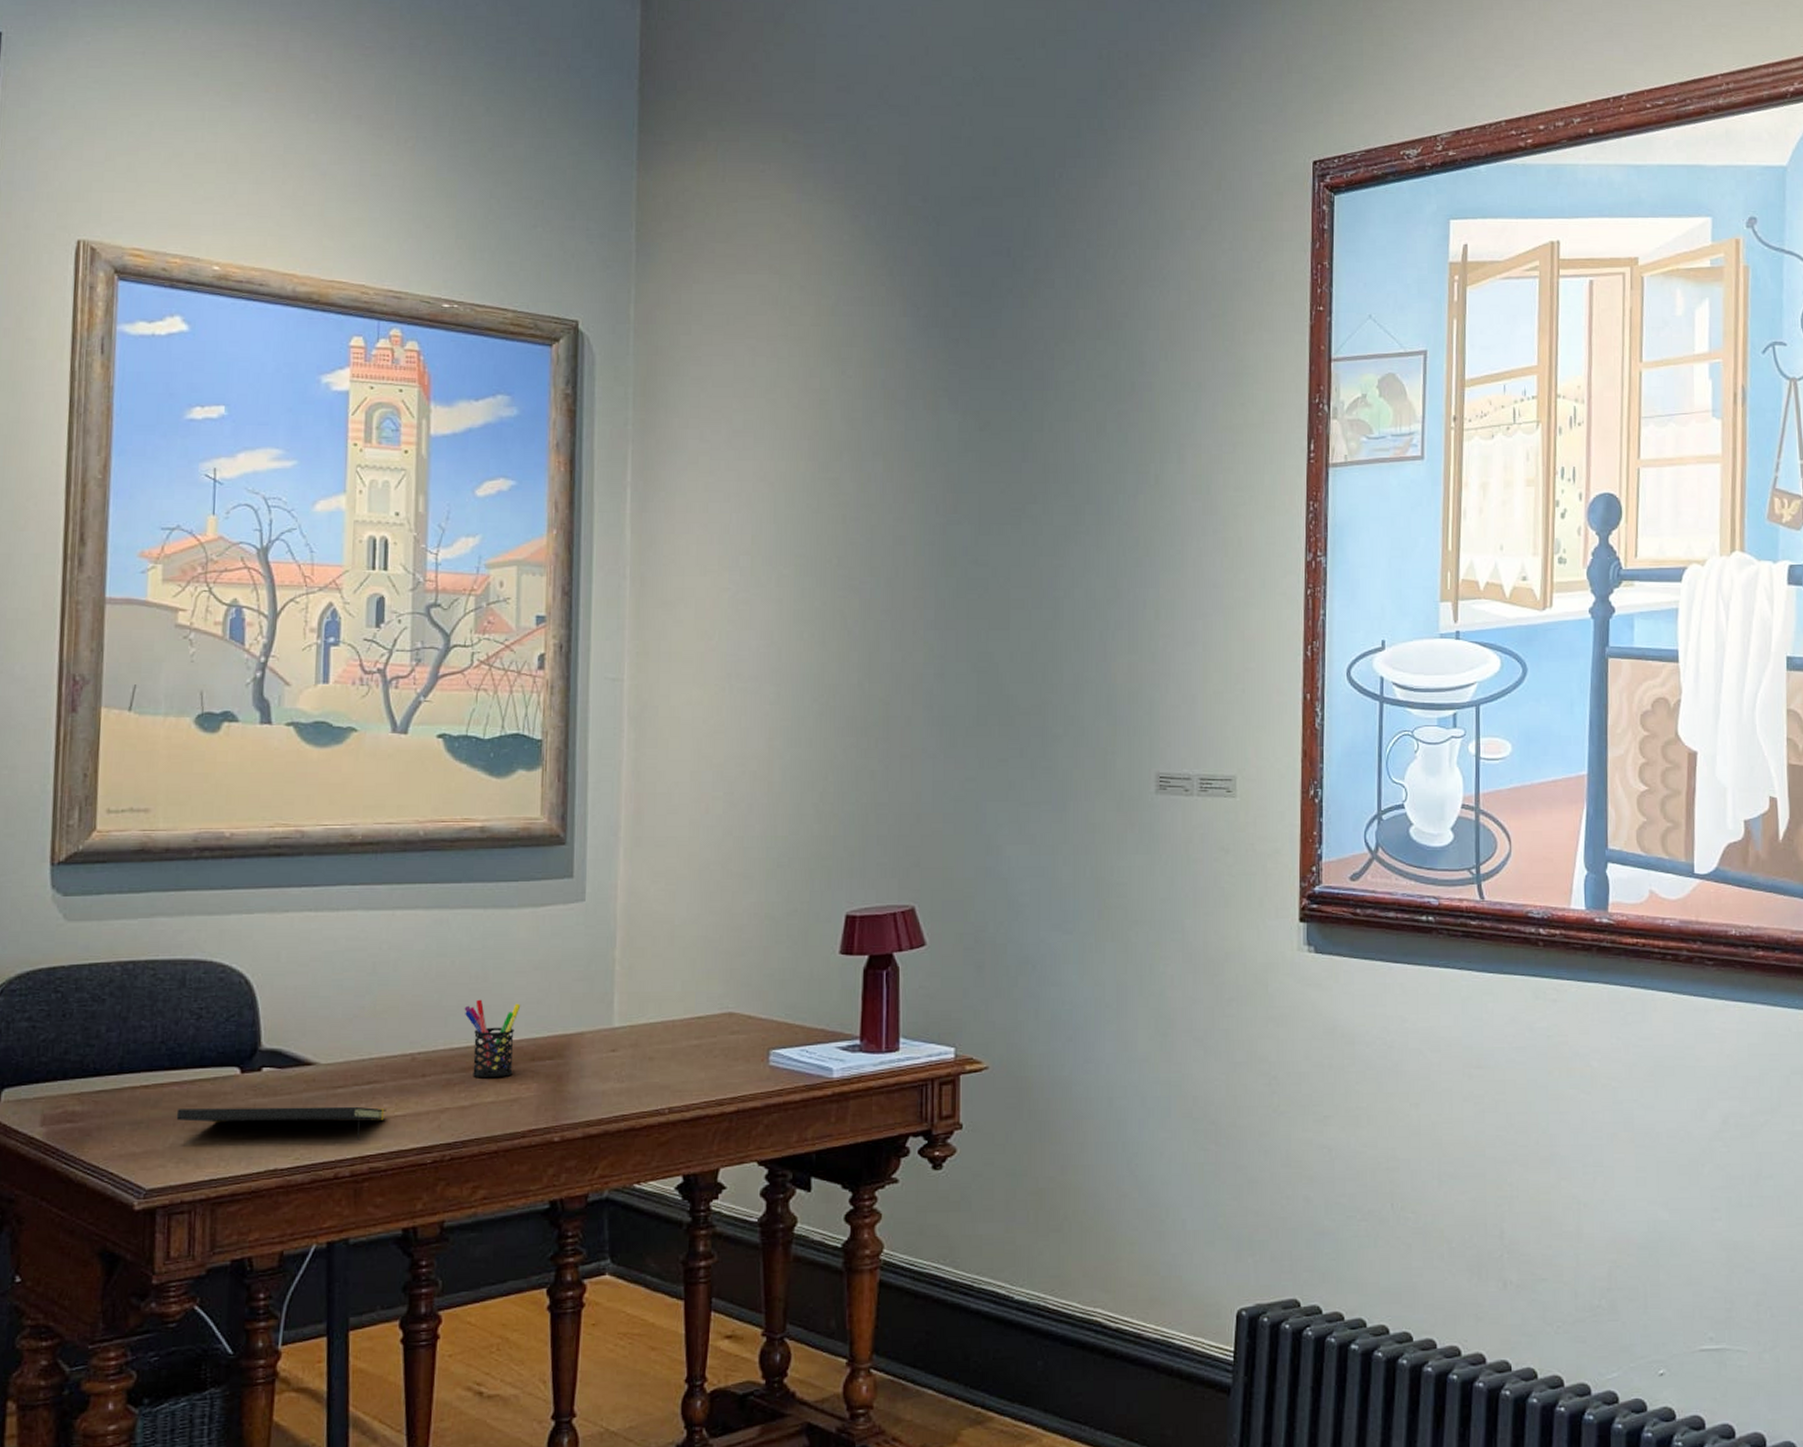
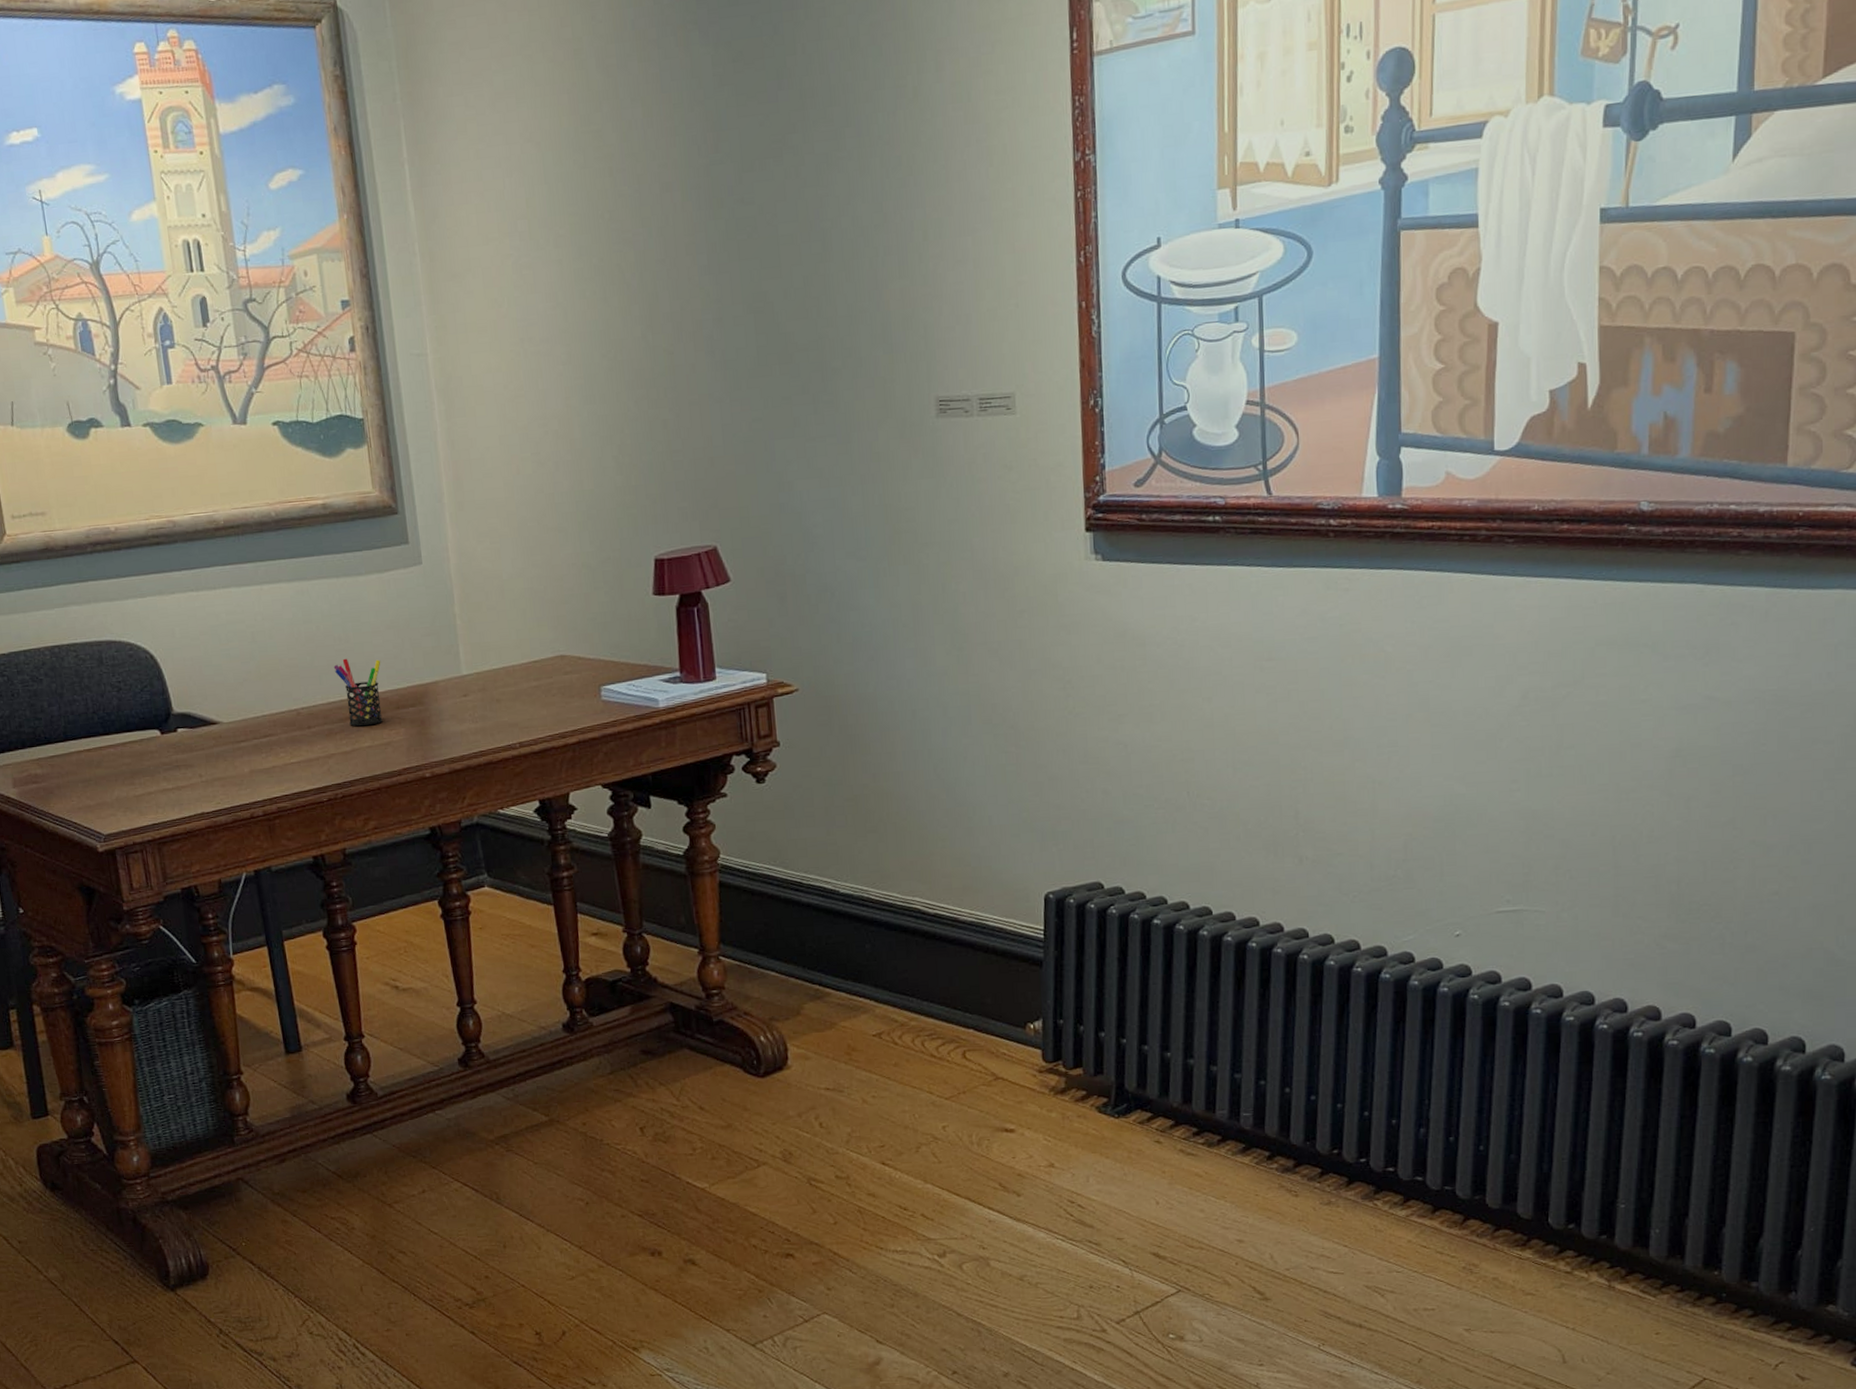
notepad: present [176,1106,386,1140] -> none [116,756,284,785]

